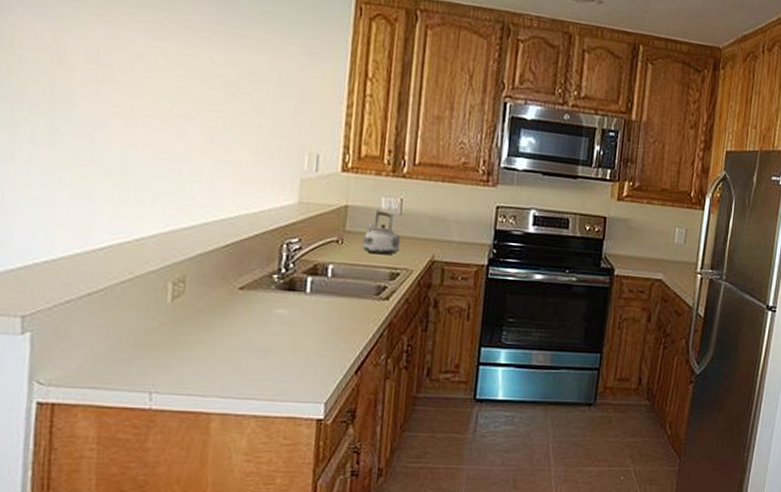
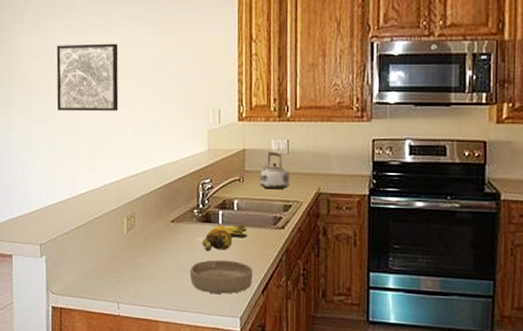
wall art: none [67,38,177,142] -> present [56,43,119,112]
bowl: none [260,335,346,376] -> present [189,259,252,294]
banana bunch: none [280,293,343,327] -> present [202,224,248,252]

